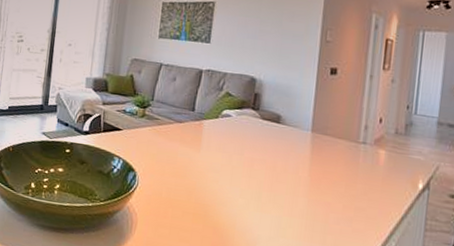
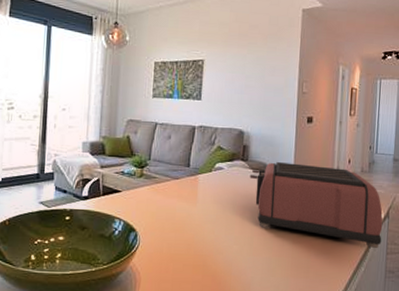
toaster: none [260,113,421,222] -> present [249,161,383,248]

